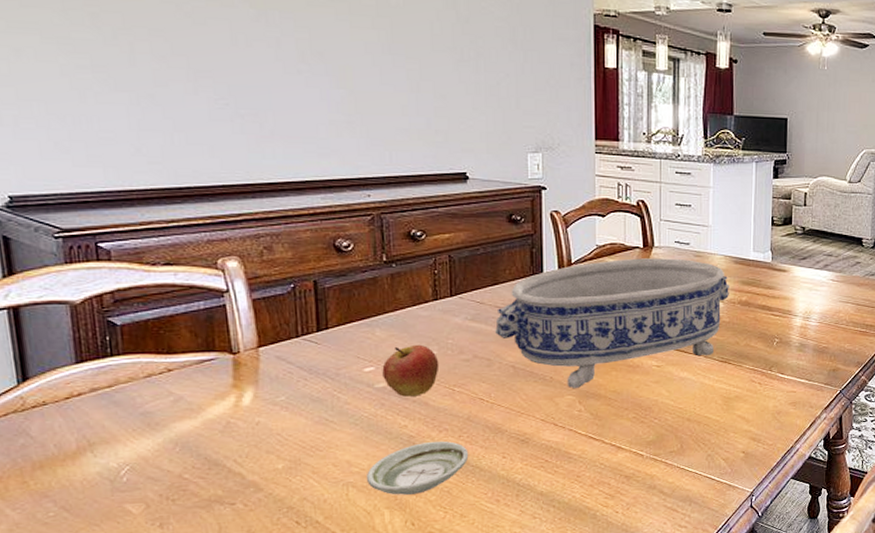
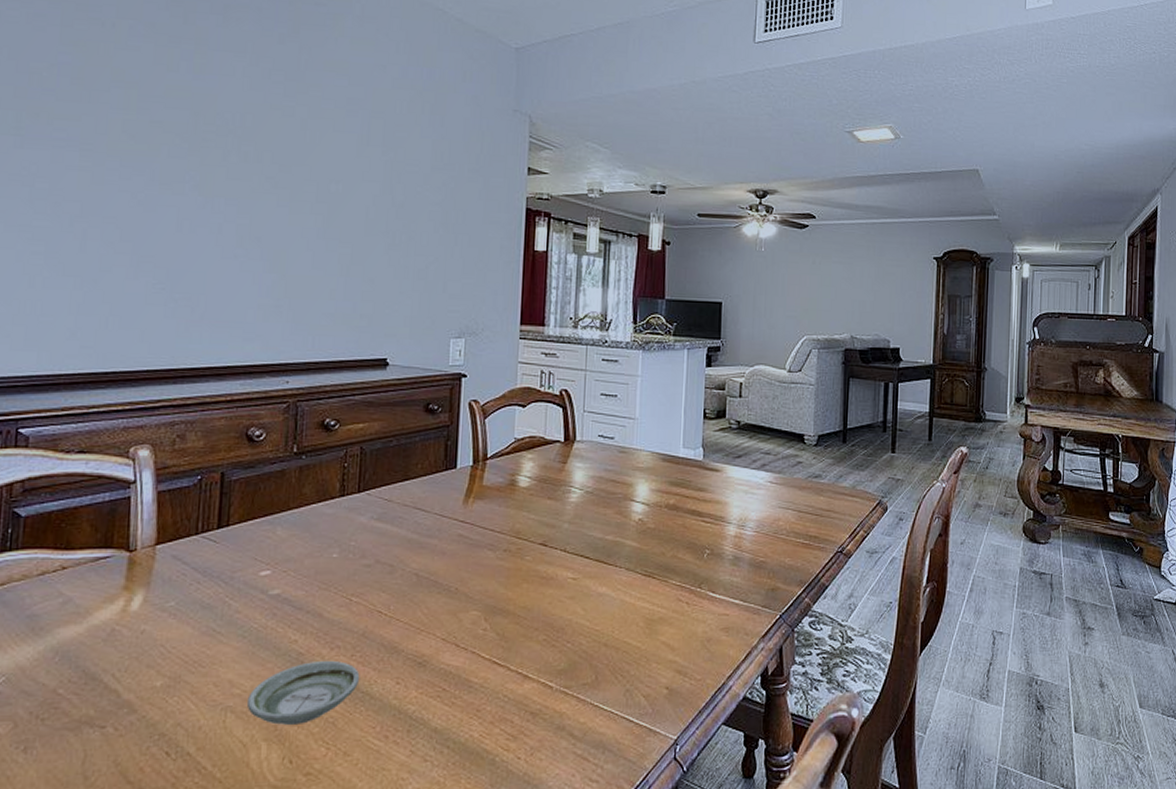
fruit: present [382,344,440,397] -> none [278,546,339,606]
decorative bowl: present [494,258,731,389] -> none [400,453,657,603]

